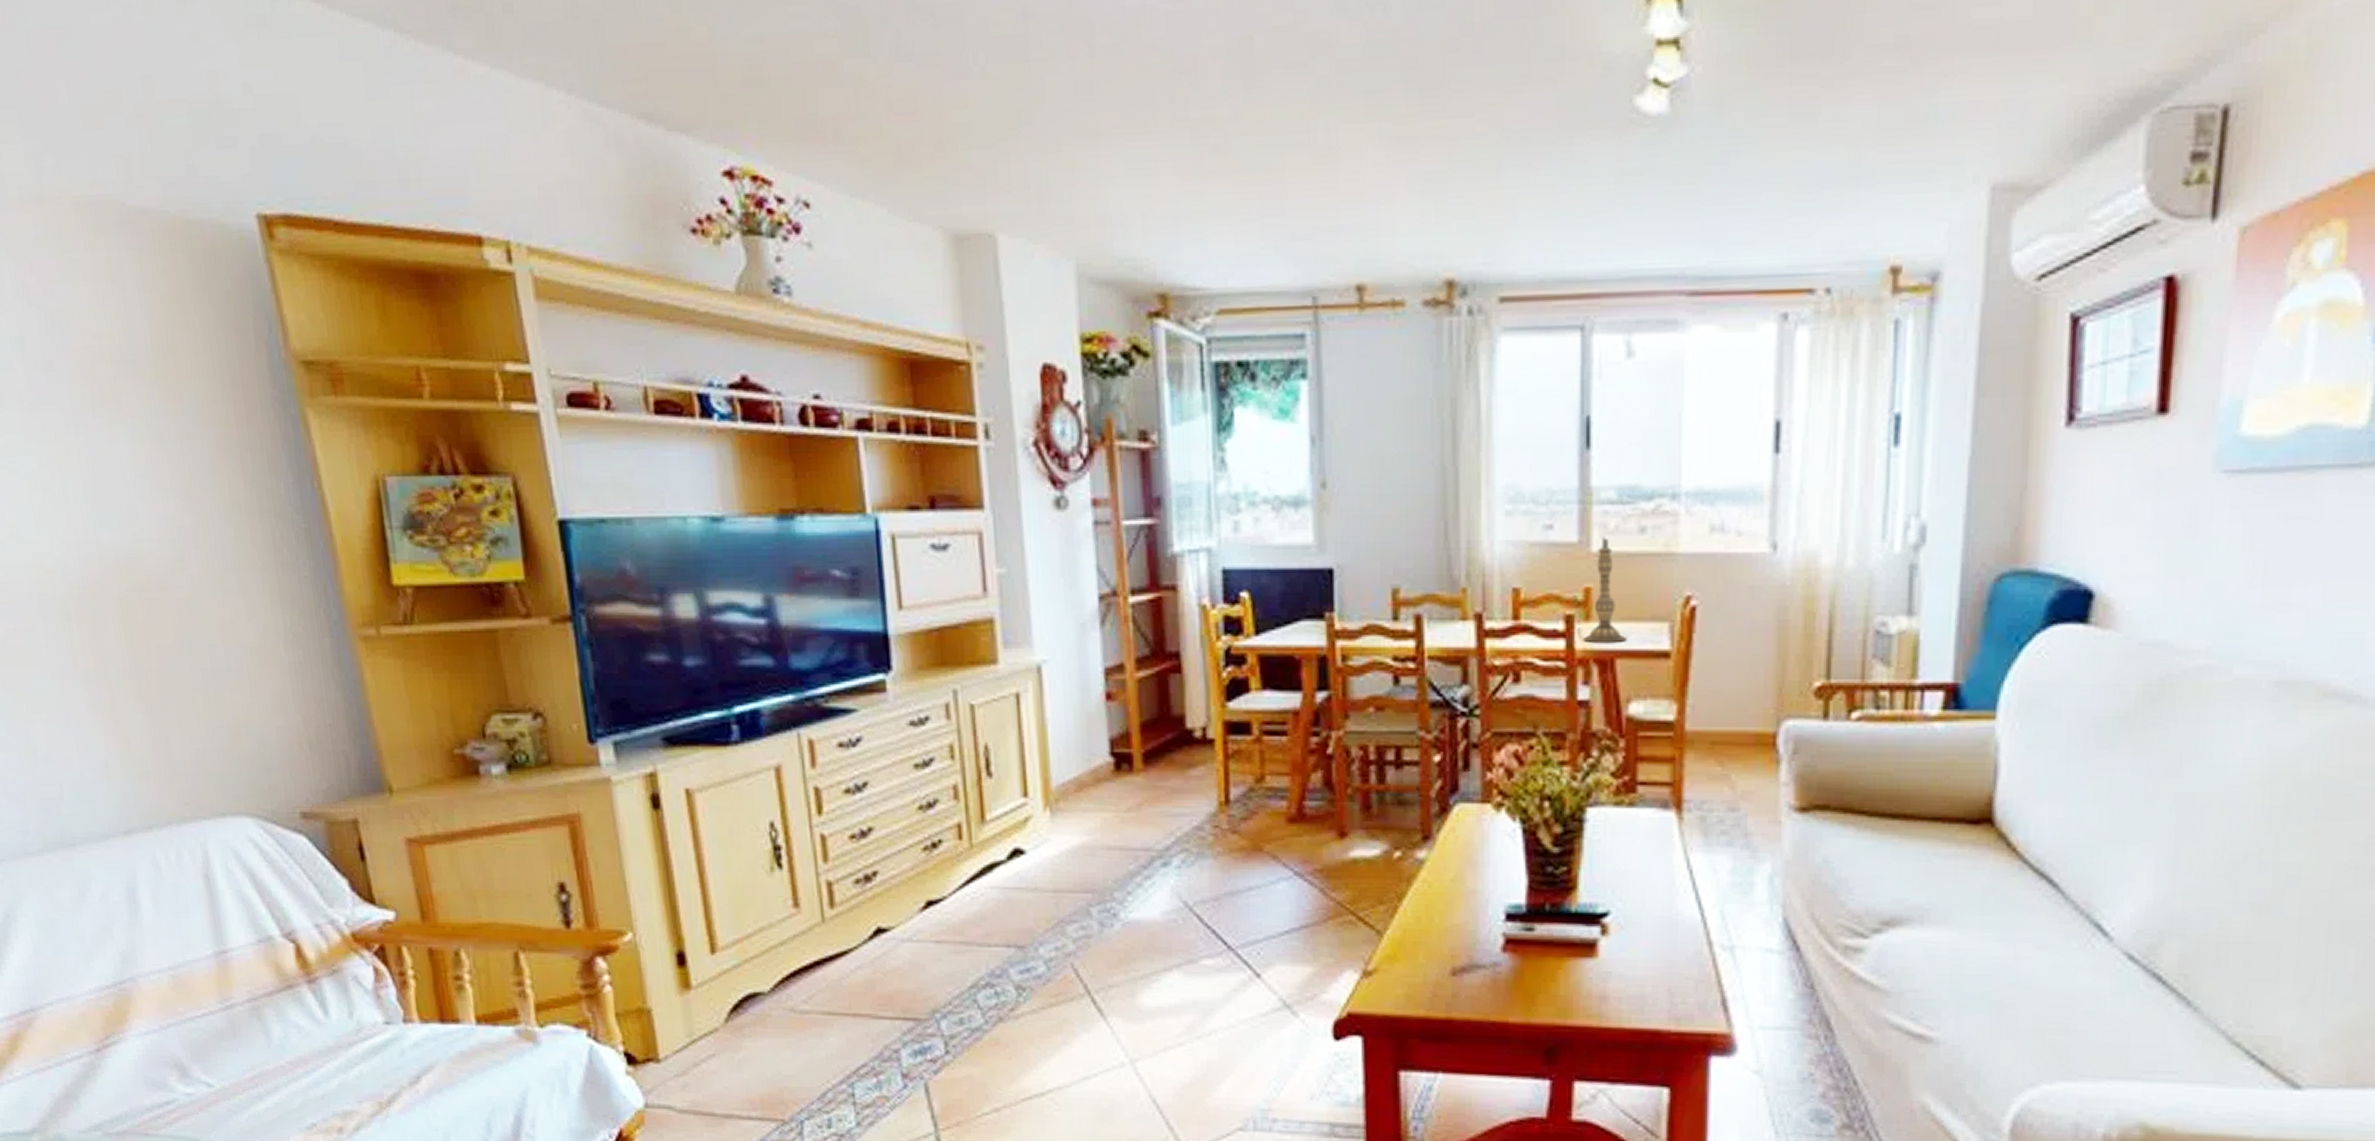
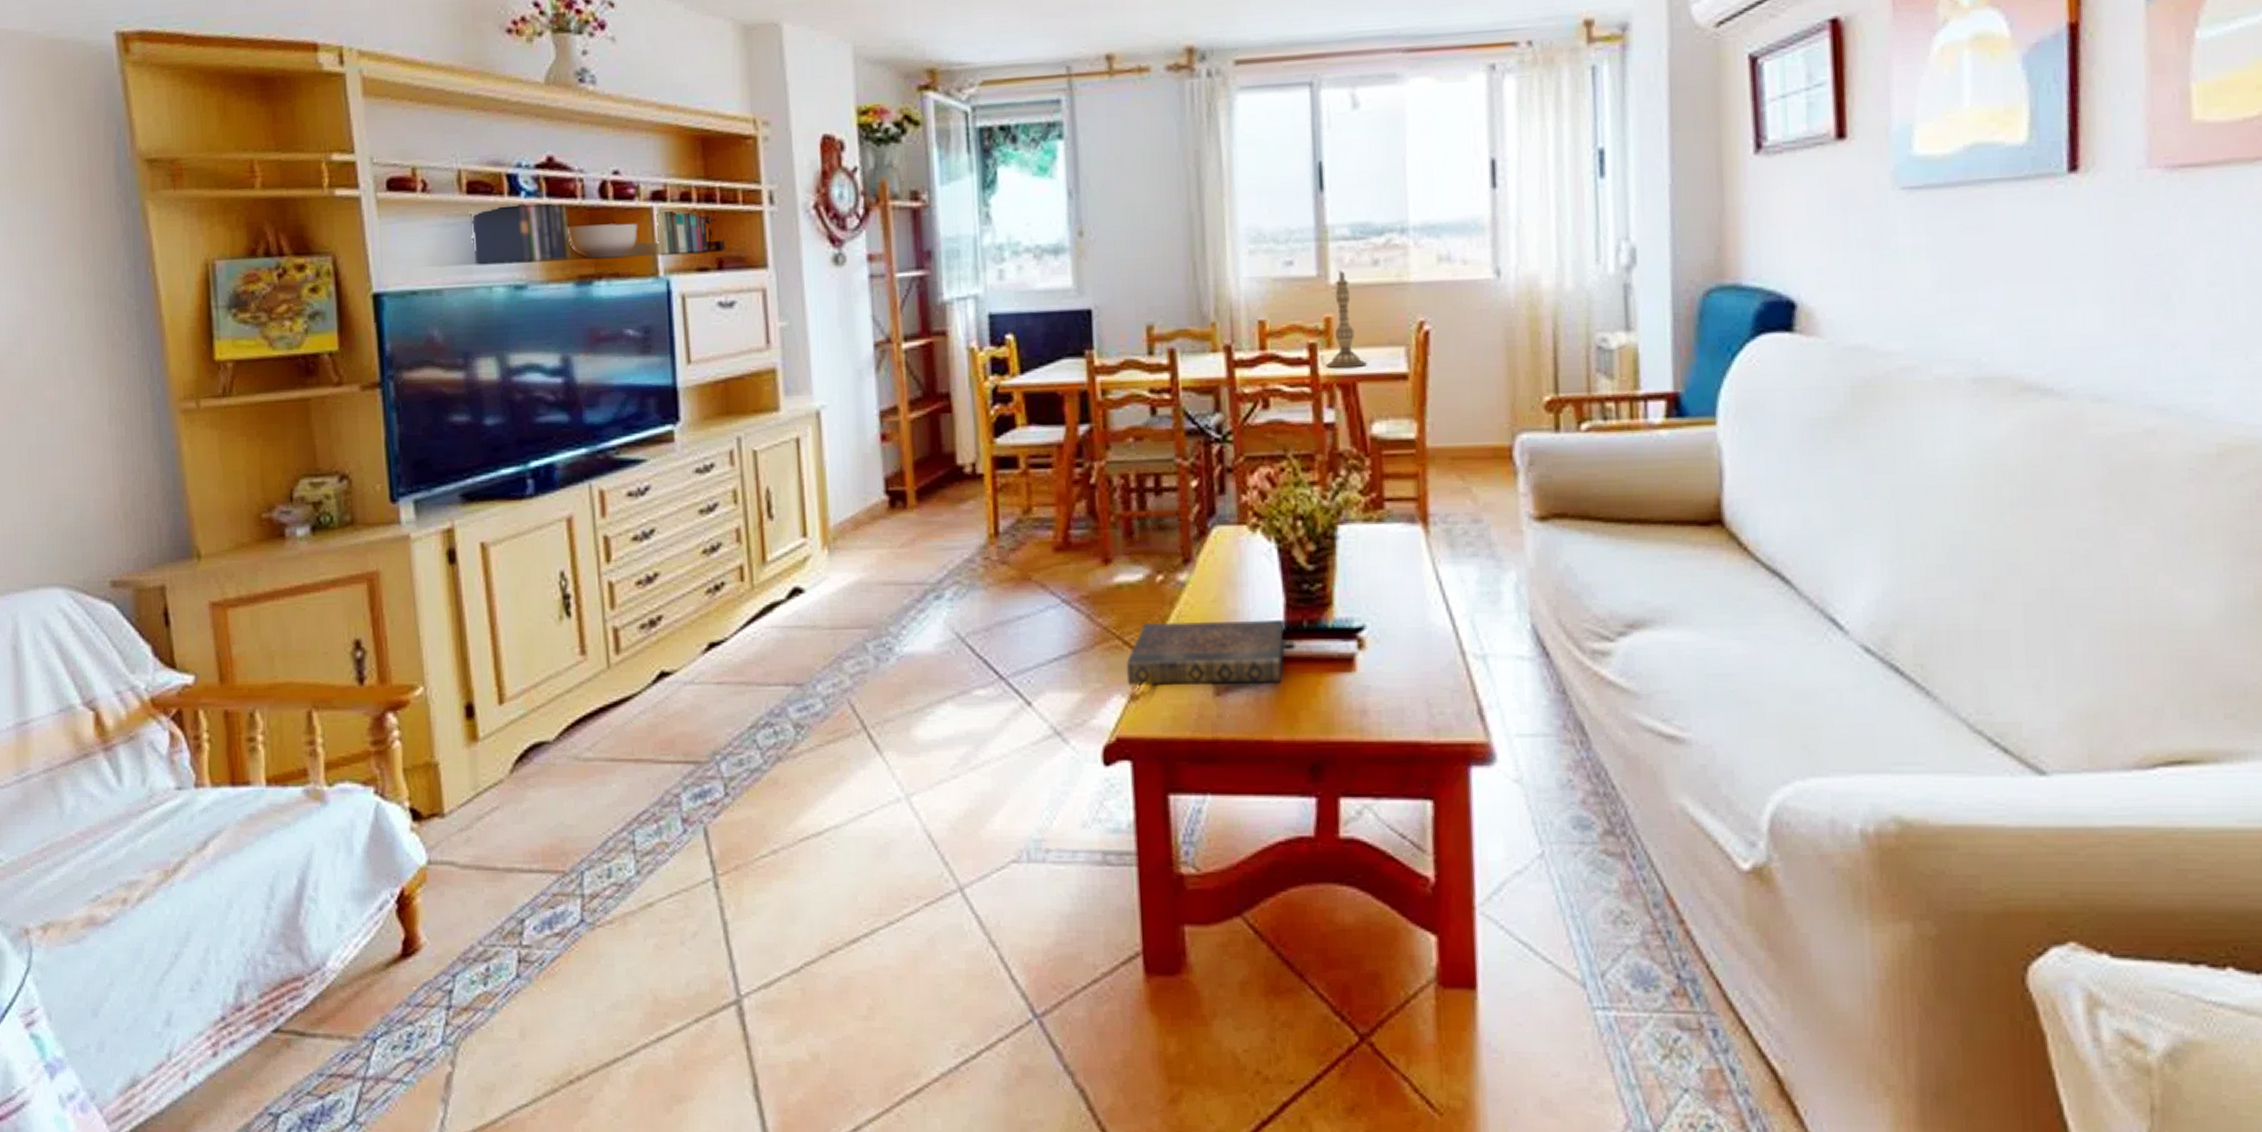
books: none [659,427,770,493] -> present [470,203,571,265]
bowl: none [765,454,842,491] -> present [566,224,638,259]
books: none [816,441,939,491] -> present [614,210,726,257]
book: none [1359,899,1526,966] -> present [1126,619,1286,687]

